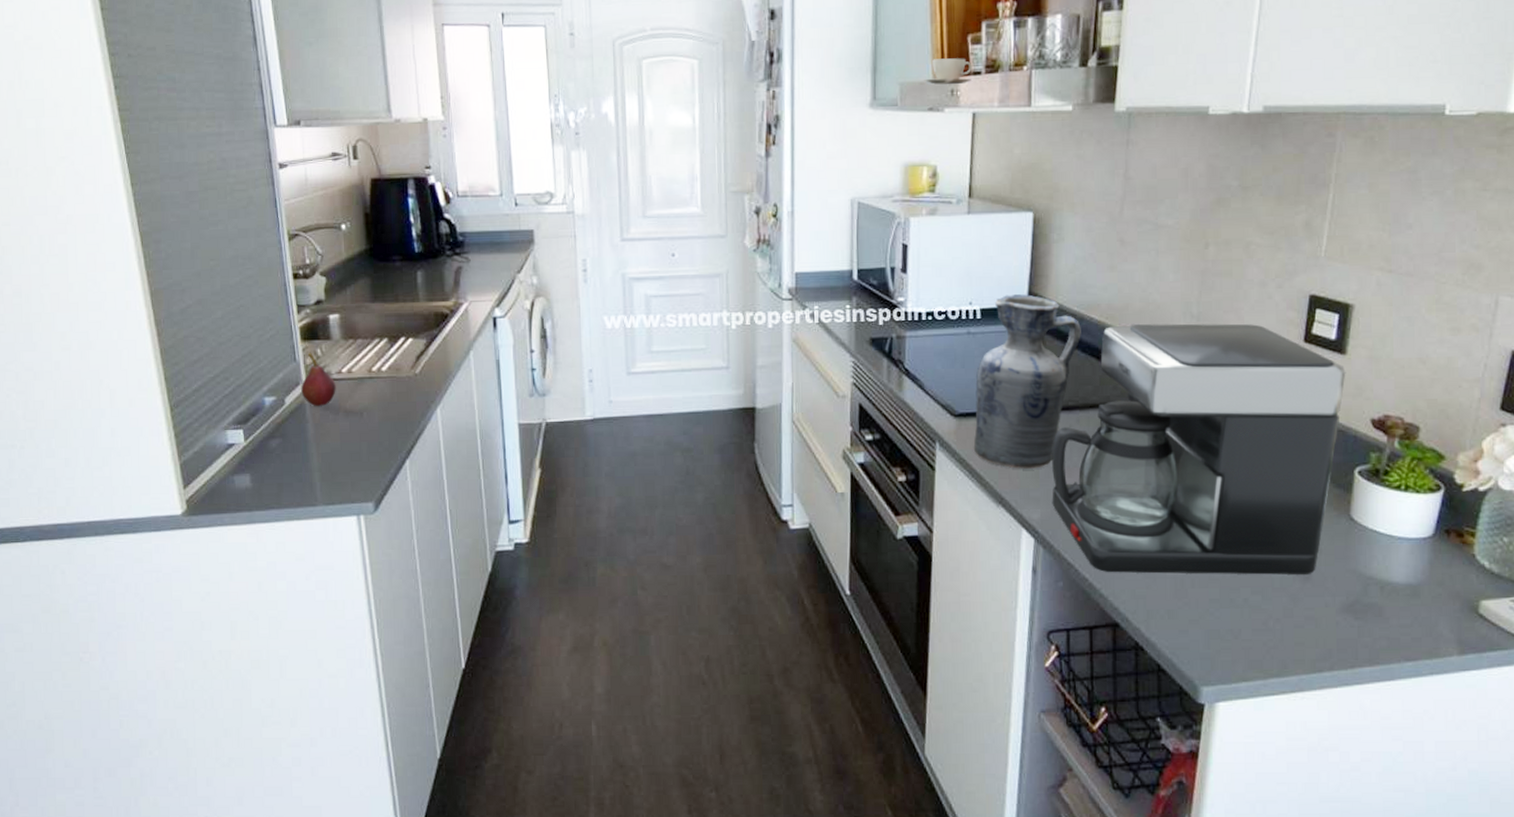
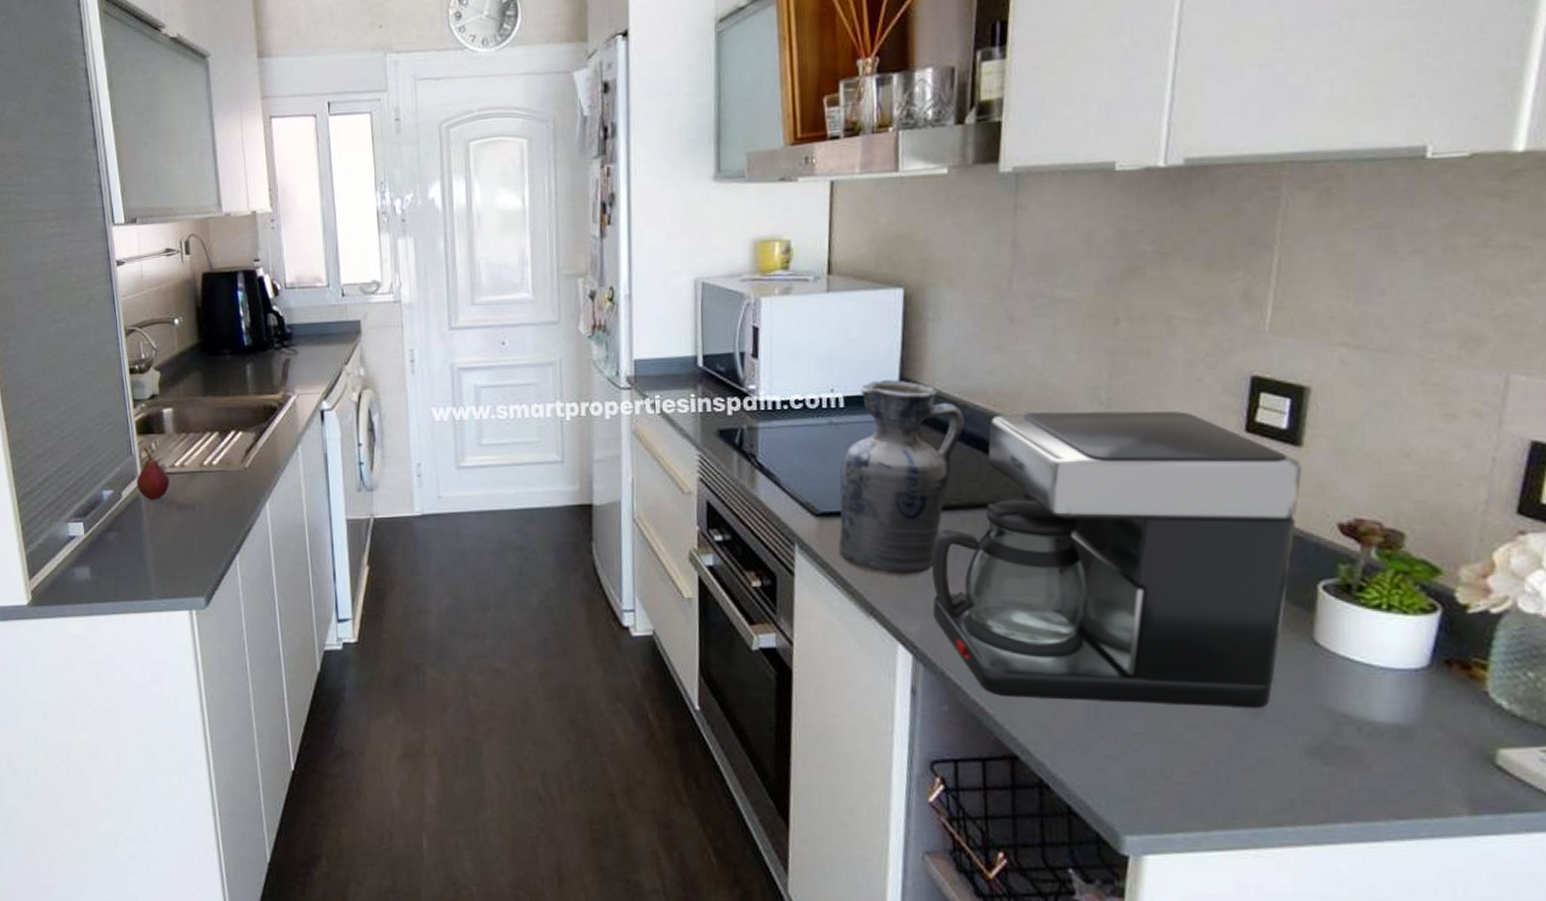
teacup: present [924,58,973,85] -> none [774,122,829,153]

